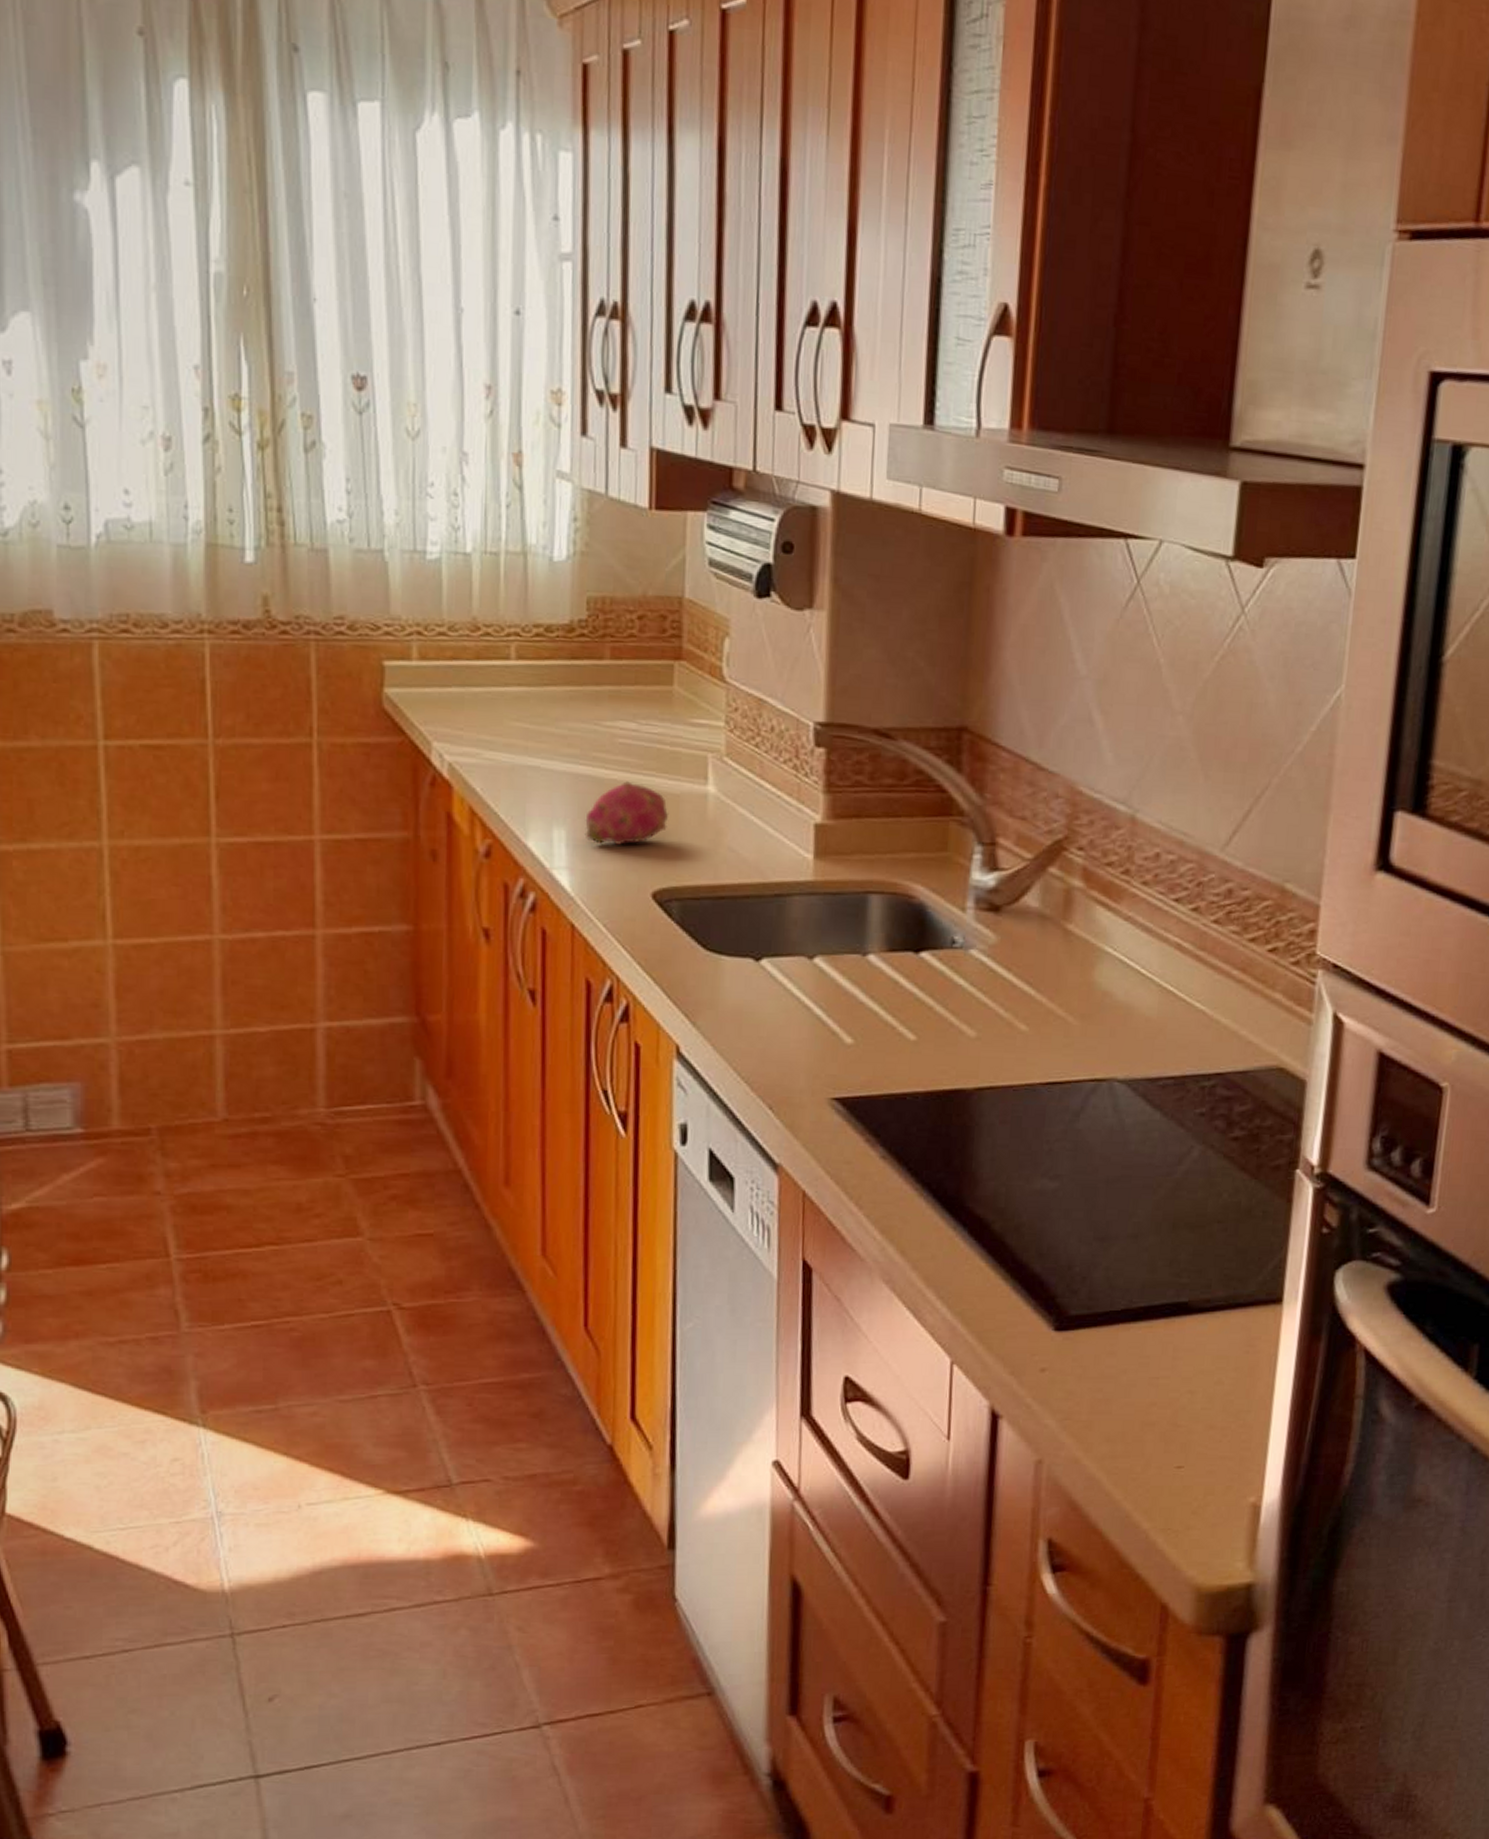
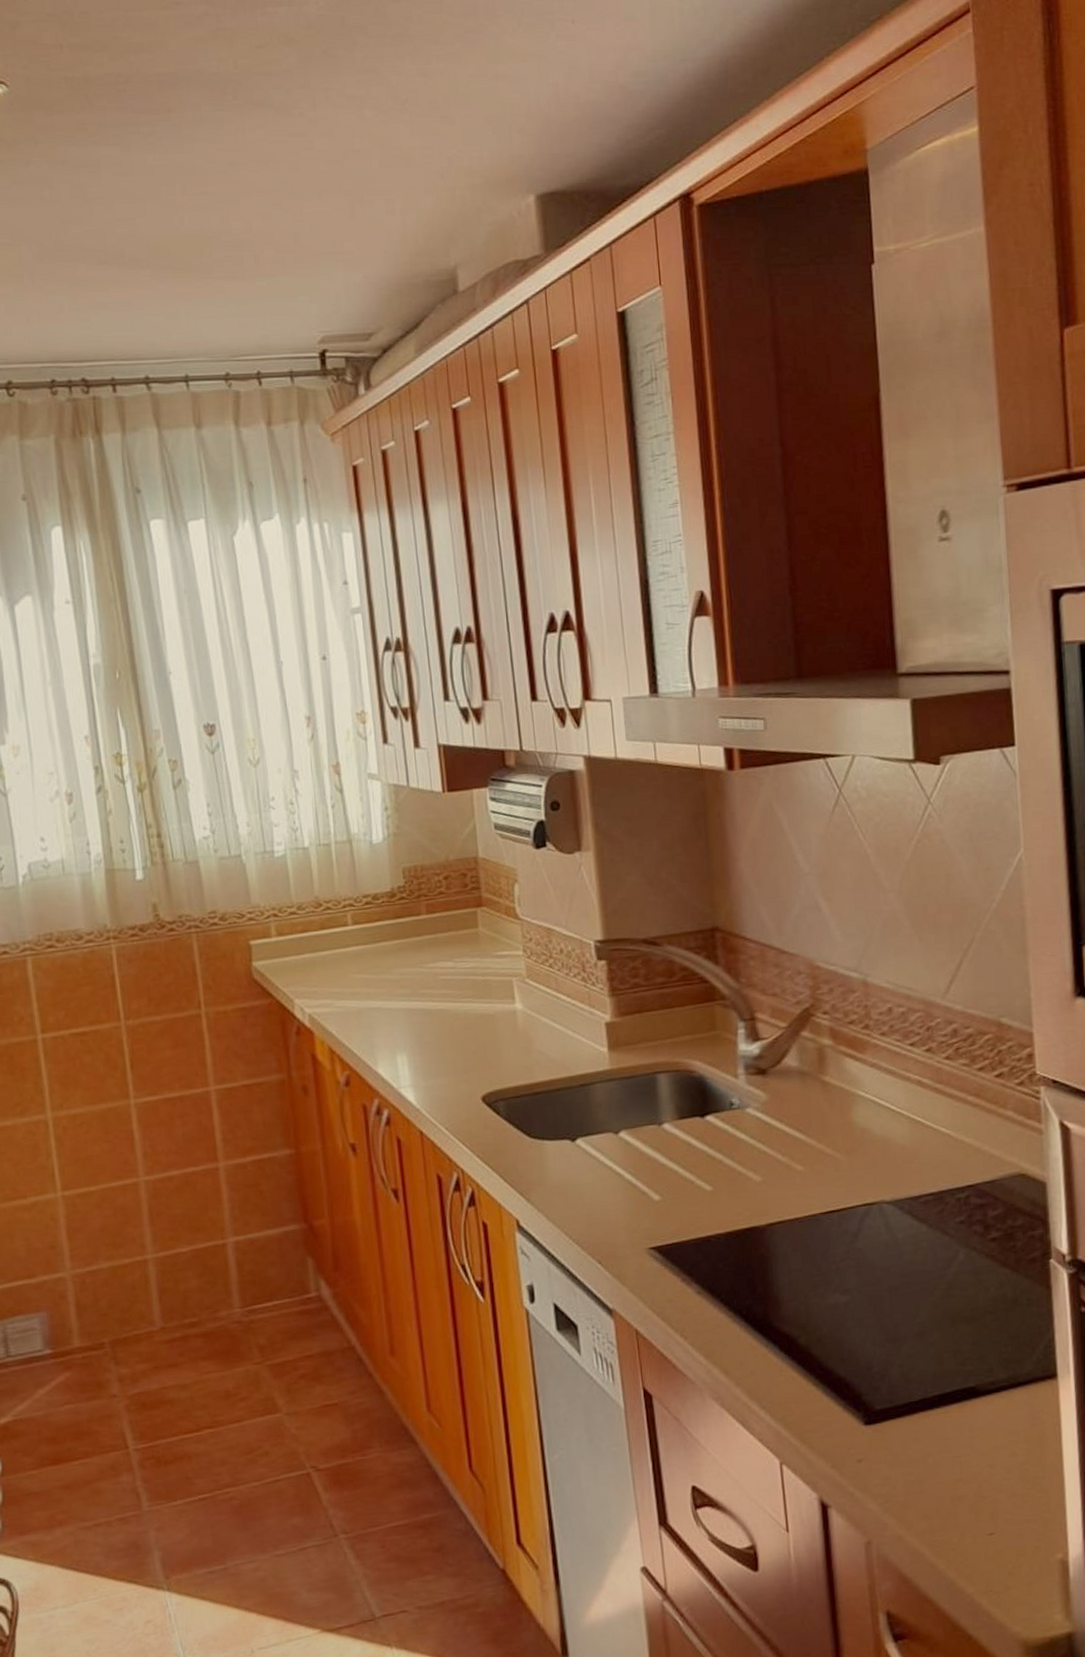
fruit: present [584,781,670,846] -> none [421,1009,488,1063]

